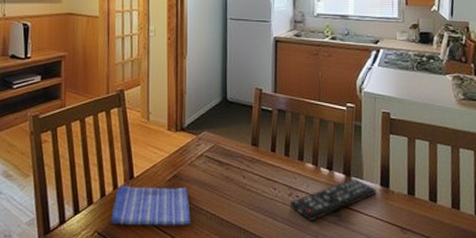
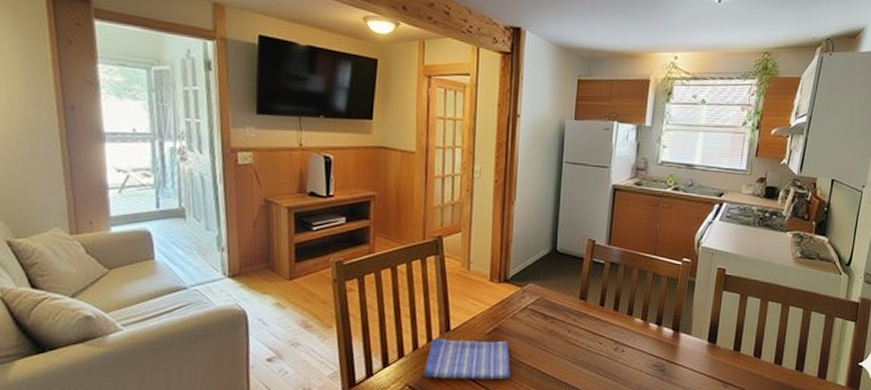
remote control: present [290,178,376,222] -> none [615,333,703,376]

